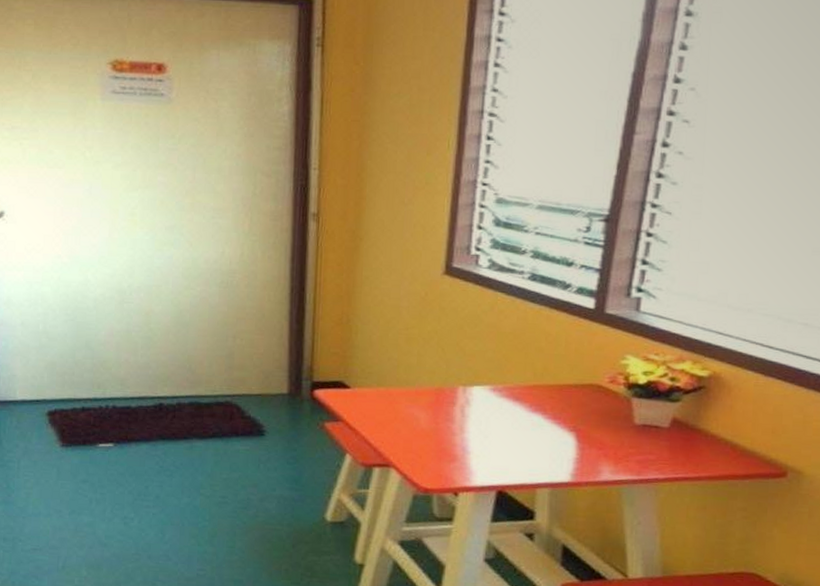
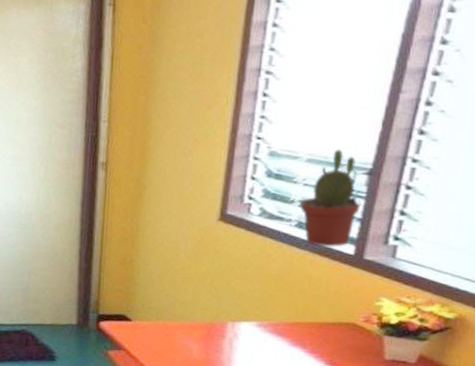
potted cactus: none [532,194,599,302] -> present [300,148,361,248]

